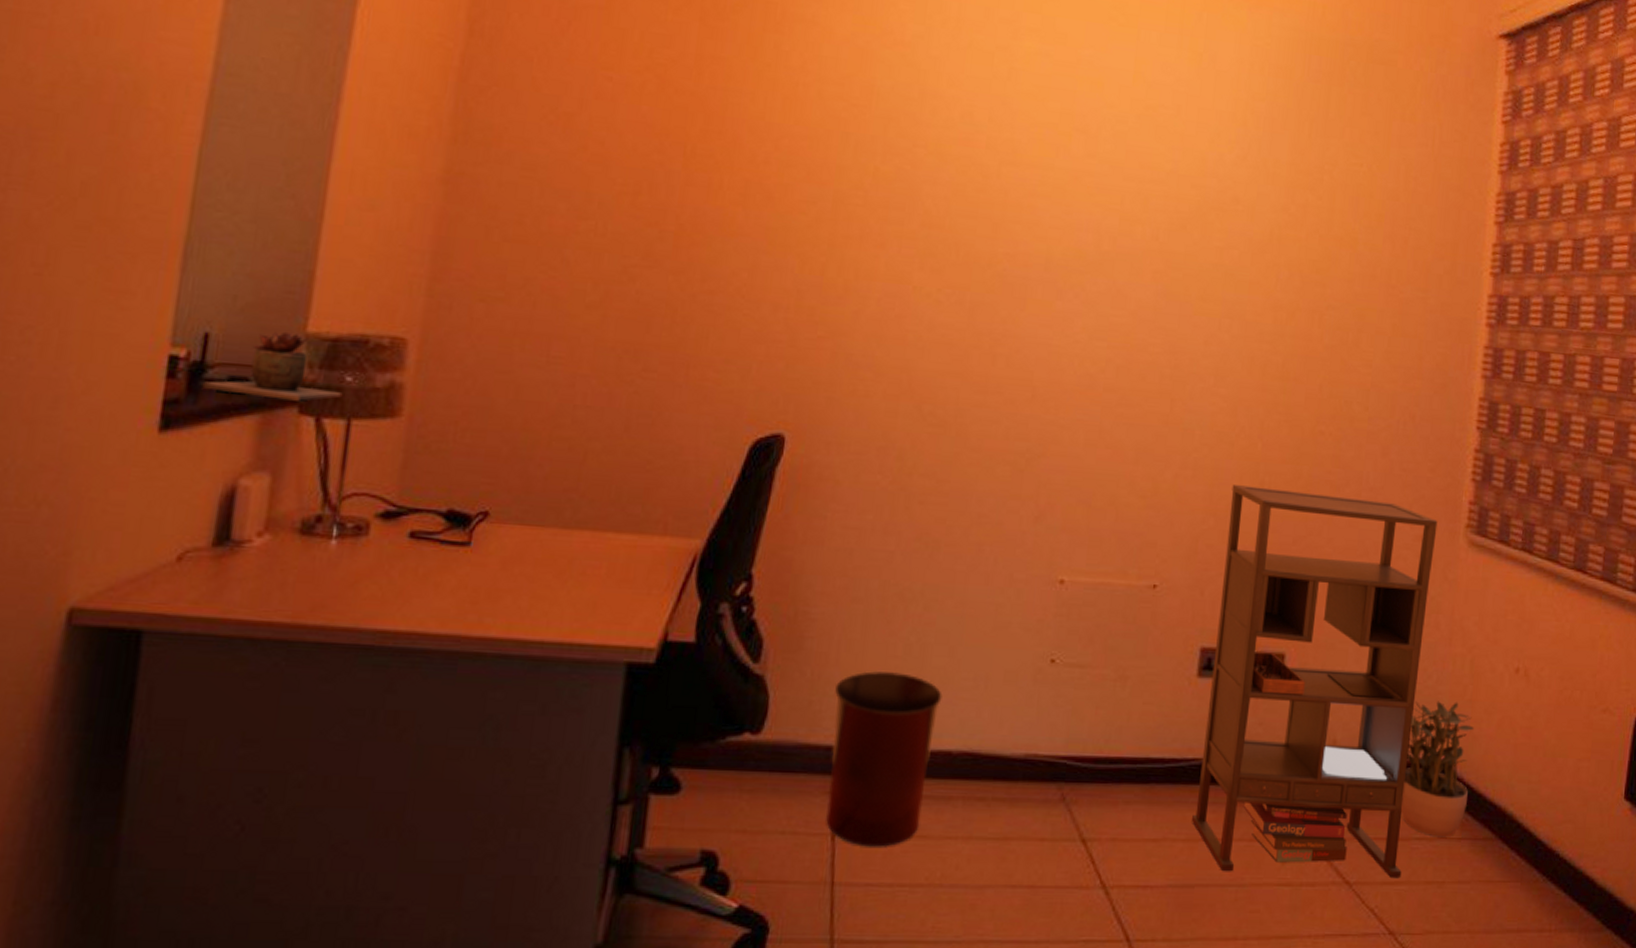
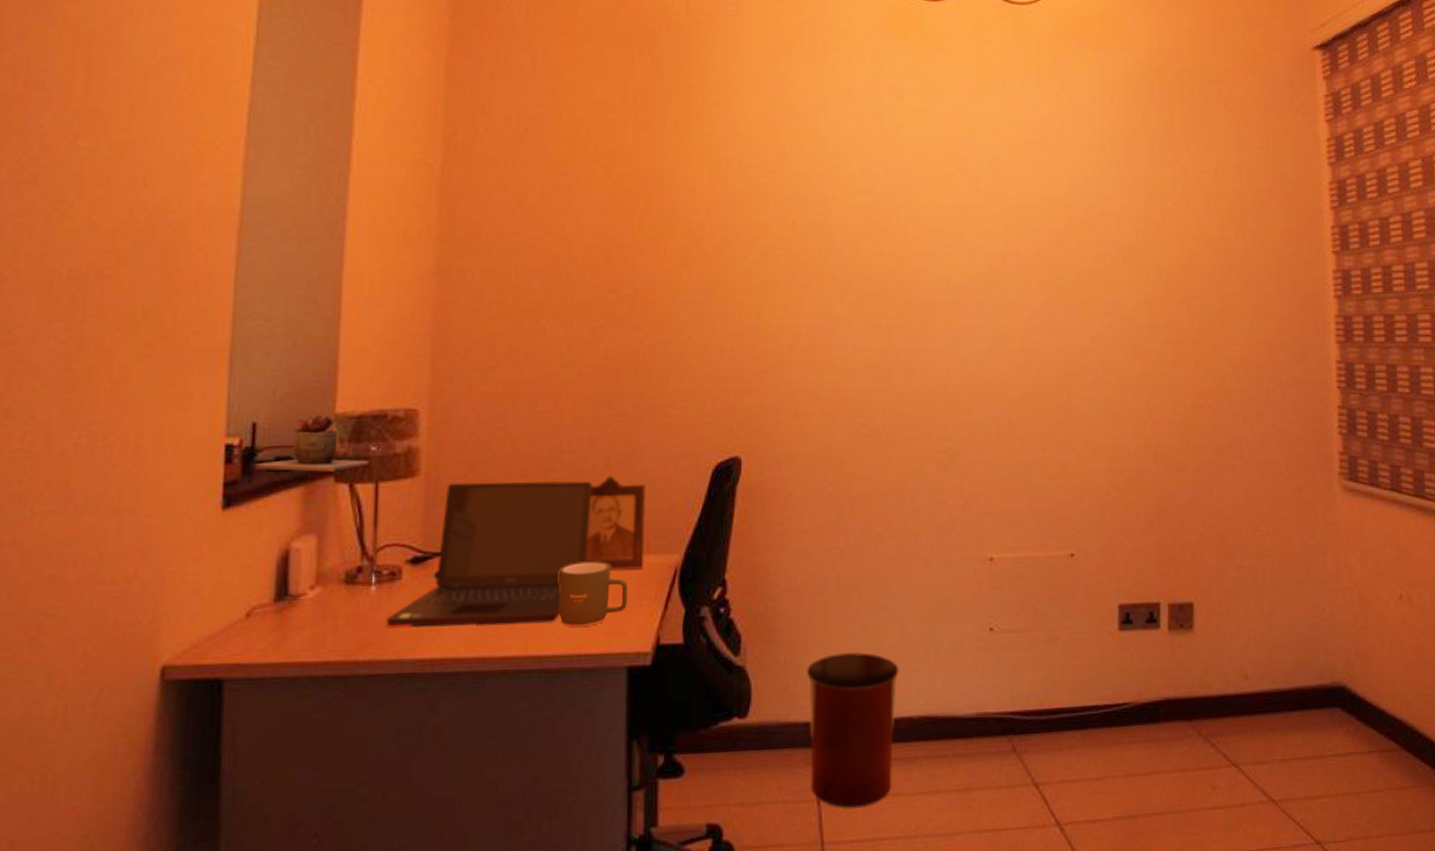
laptop: none [345,429,607,602] -> present [386,480,592,626]
mug: none [552,537,637,613] -> present [559,562,629,628]
photo frame: none [589,439,669,552] -> present [585,475,647,570]
bookshelf: present [1192,485,1438,877] -> none [1129,459,1321,800]
books: present [1243,802,1347,863] -> none [1172,734,1270,789]
potted plant: present [1401,701,1474,838] -> none [1312,630,1371,753]

